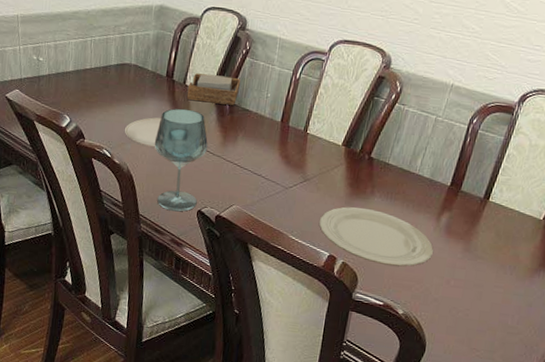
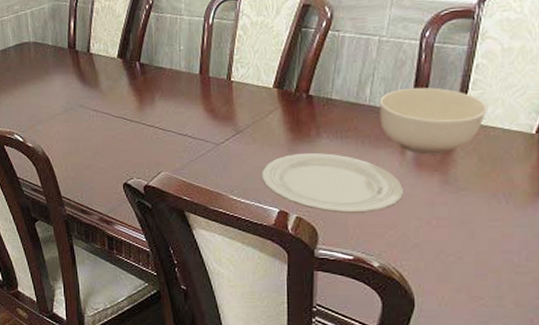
plate: present [124,117,162,148] -> none [33,92,70,124]
wine glass: present [154,108,208,212] -> none [66,78,124,188]
napkin holder: present [186,73,241,106] -> none [92,35,149,69]
bowl: none [424,164,511,226] -> present [379,87,488,155]

